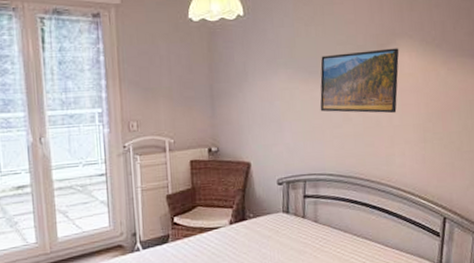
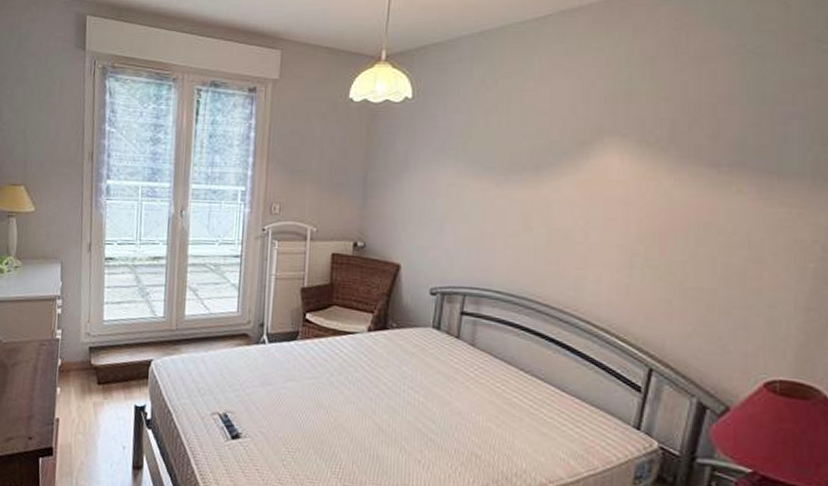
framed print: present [320,48,399,114] -> none [493,147,607,228]

